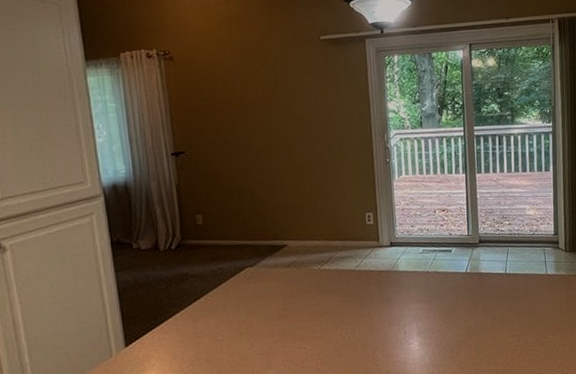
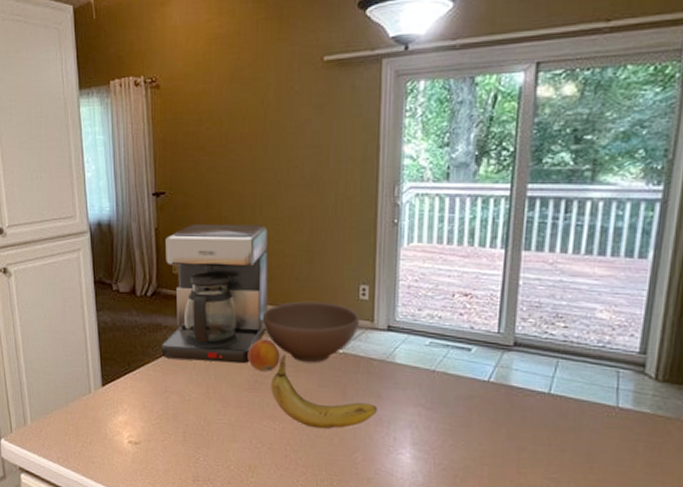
coffee maker: none [188,173,291,305] -> present [161,224,268,364]
fruit: none [275,270,305,300] -> present [247,339,280,372]
bowl: none [286,231,369,285] -> present [262,301,360,363]
fruit: none [299,280,389,339] -> present [271,354,377,429]

